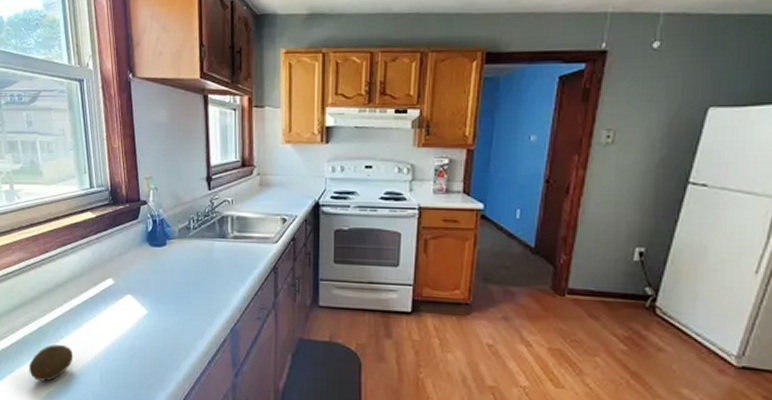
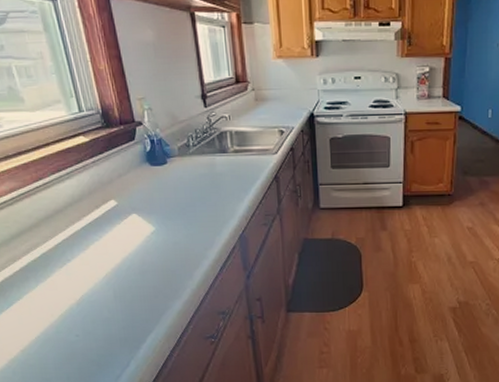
fruit: present [29,344,74,382] -> none [37,268,84,304]

